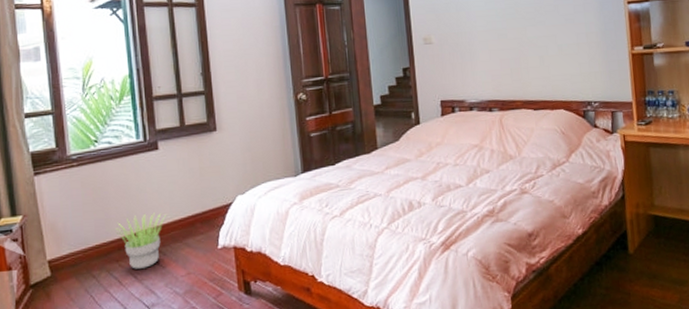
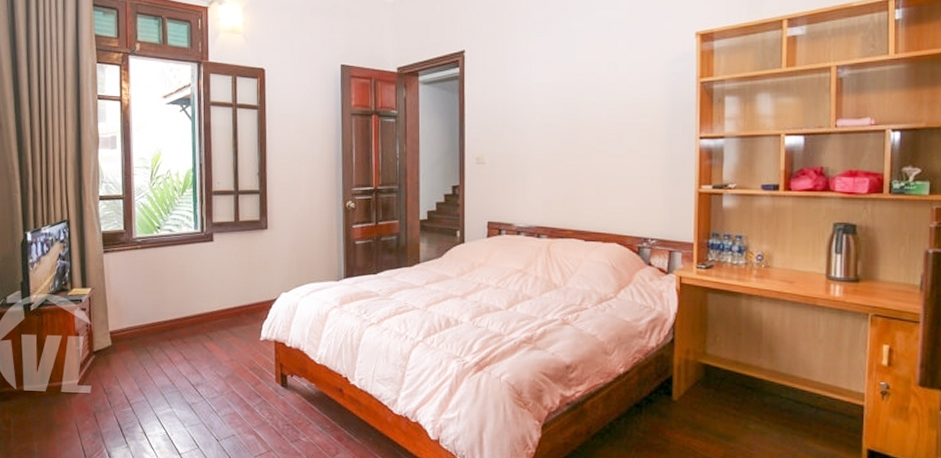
potted plant: present [115,212,166,269] -> none [170,299,215,350]

